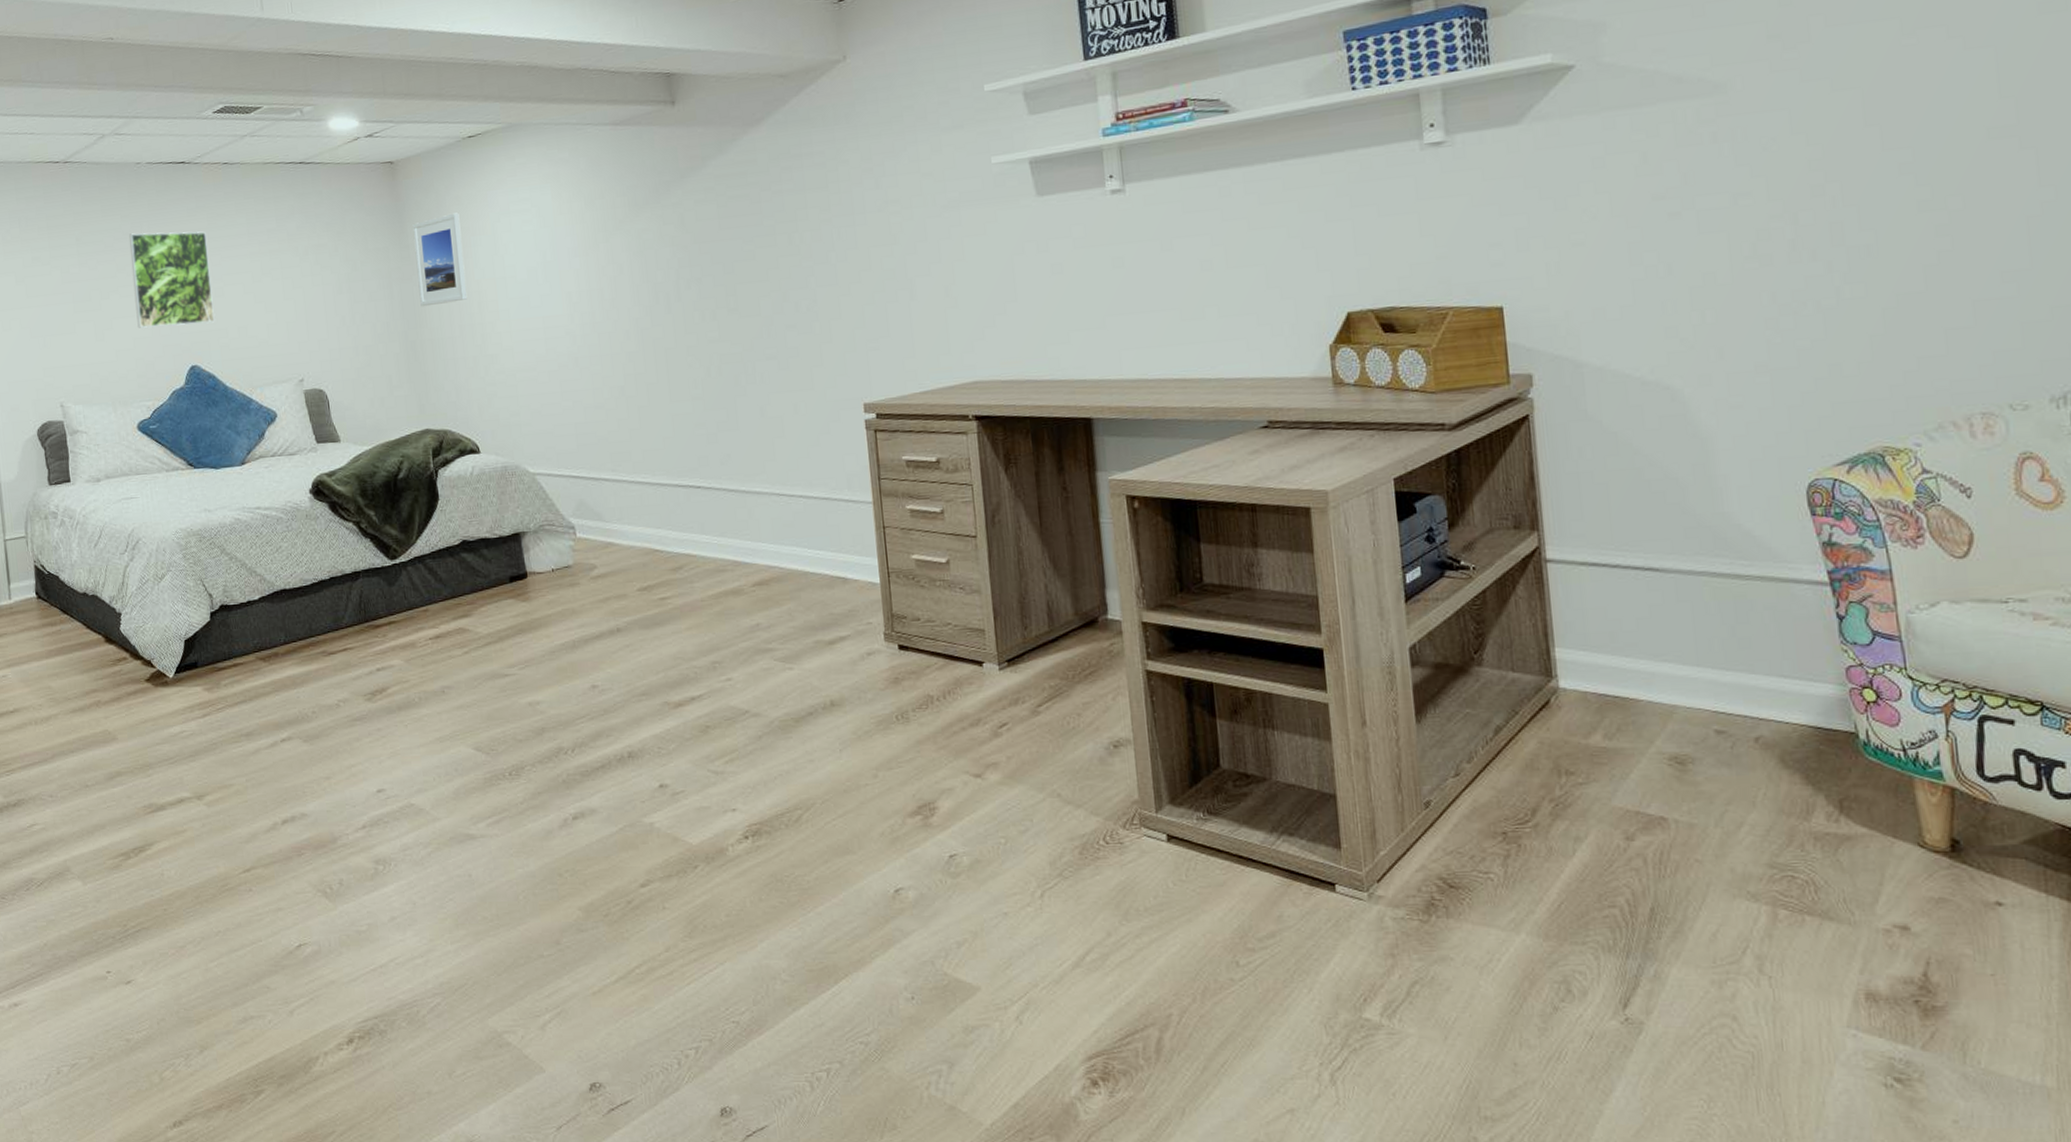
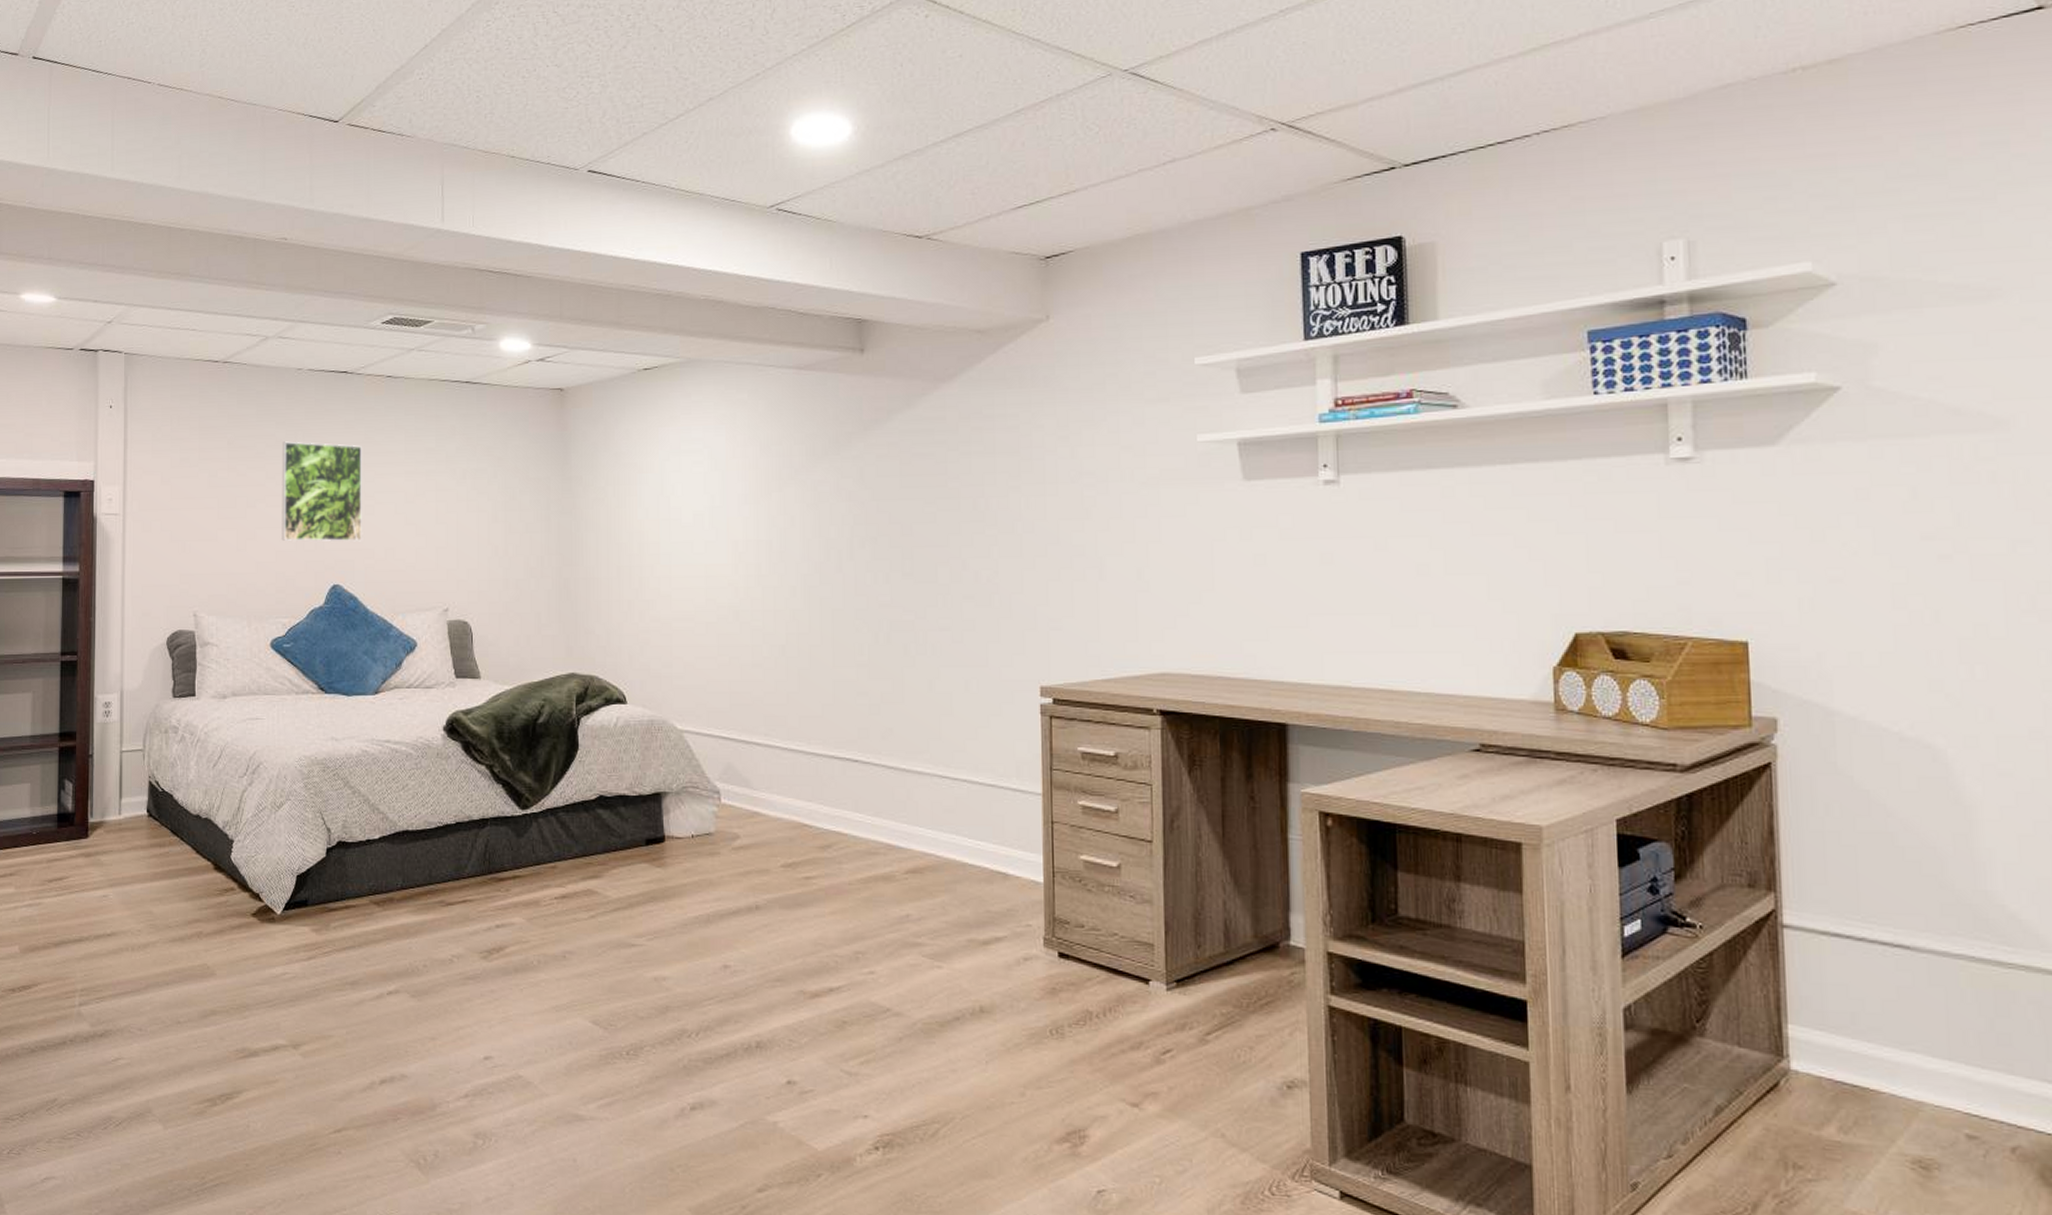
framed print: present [412,213,468,307] -> none [577,447,628,544]

